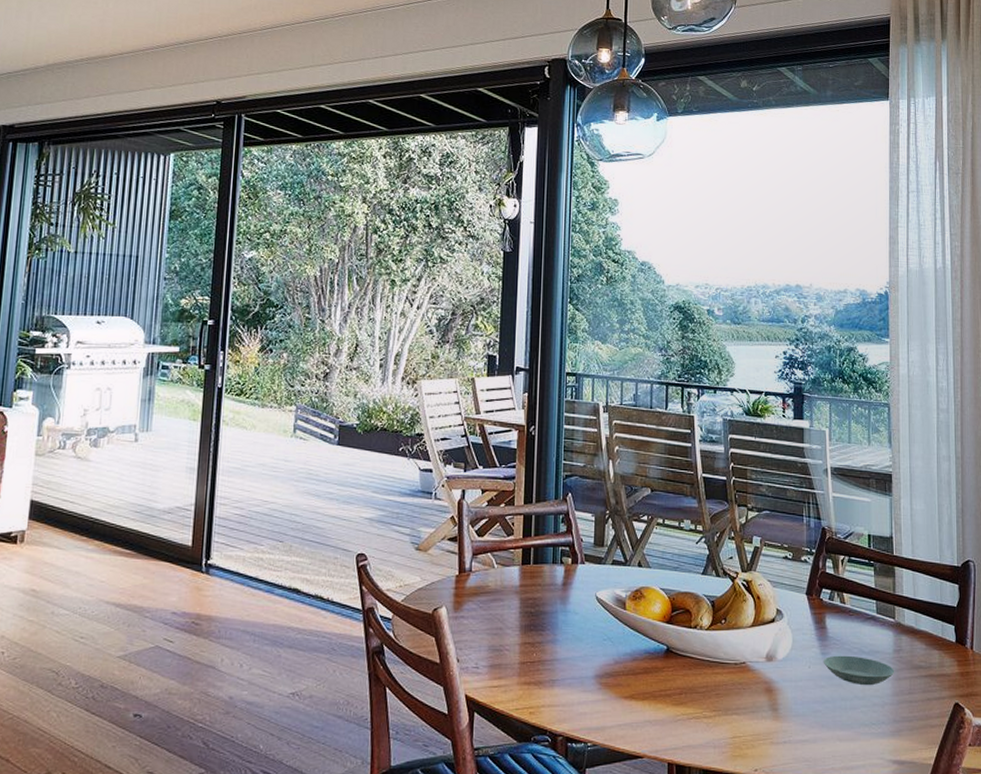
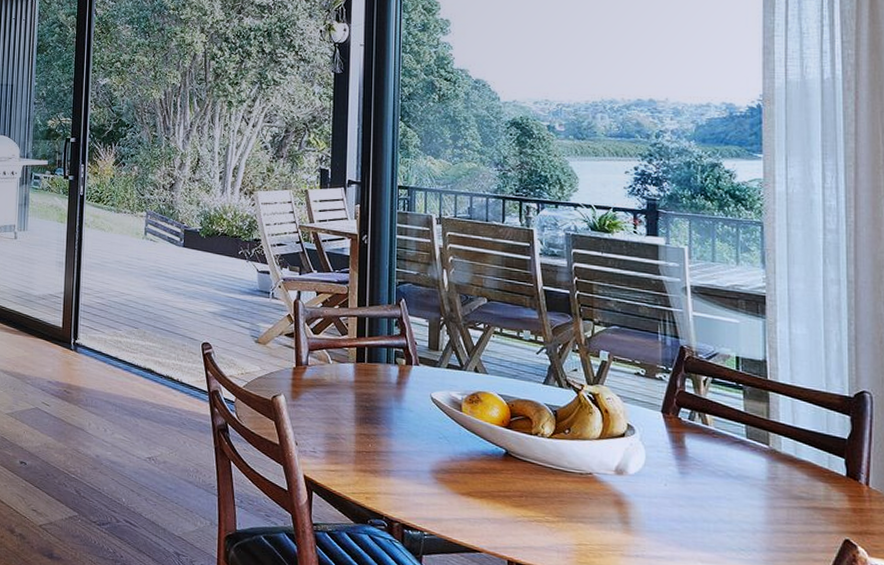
saucer: present [823,655,895,685] -> none [681,476,769,510]

